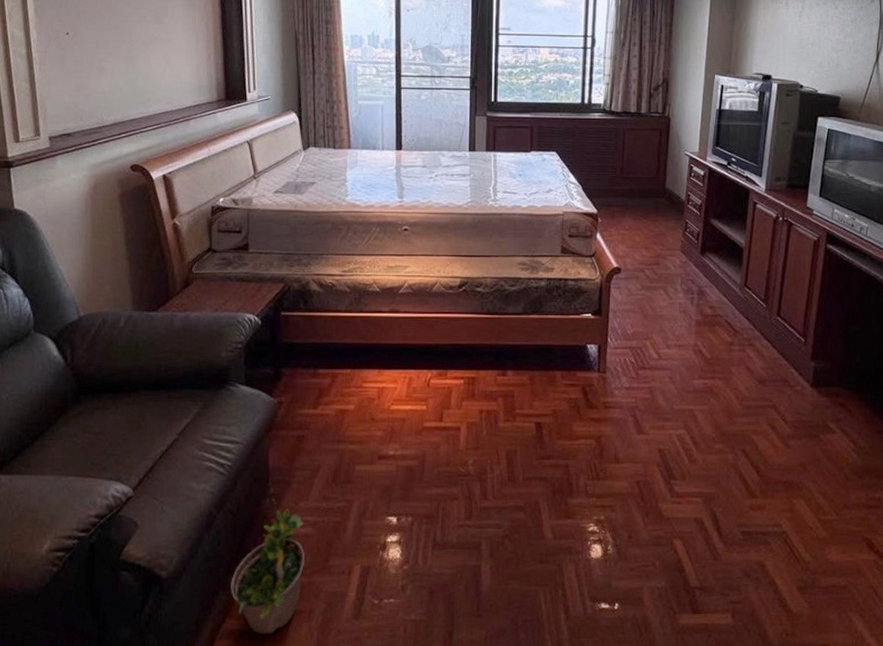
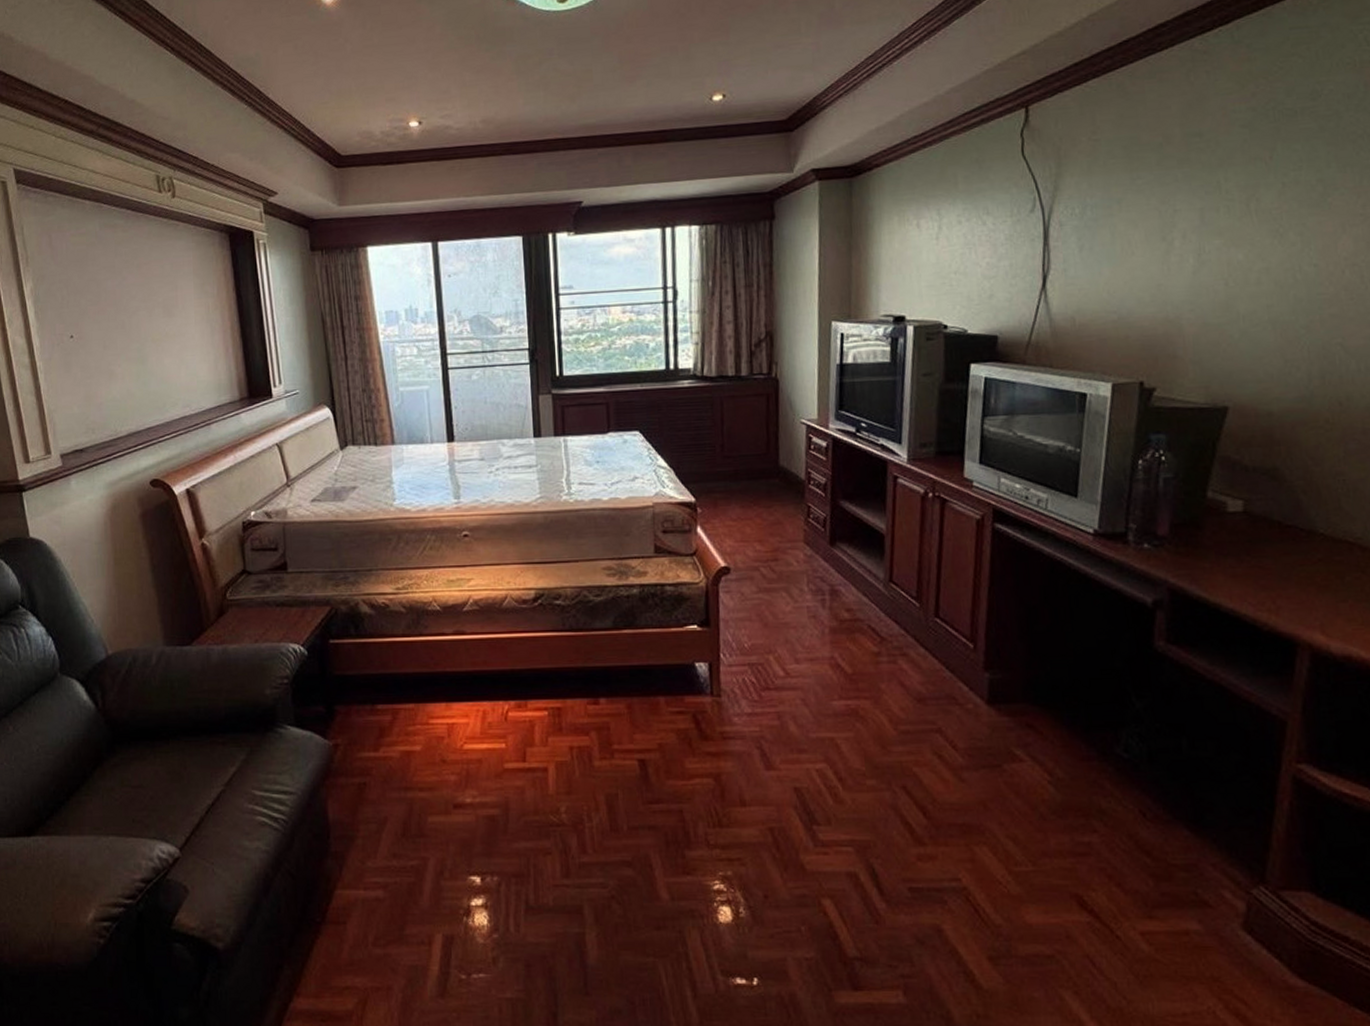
potted plant: present [230,489,305,635] -> none [295,846,377,1016]

